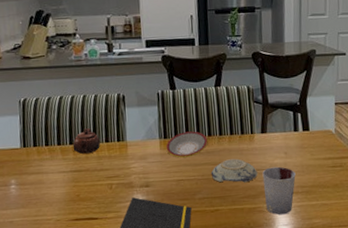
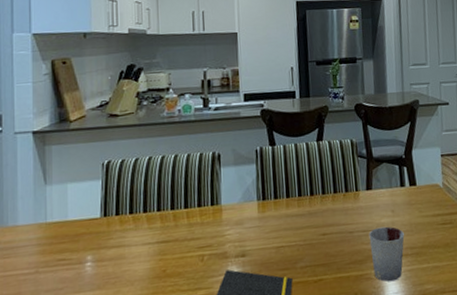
teapot: present [72,128,100,154] -> none [160,191,192,222]
plate: present [166,131,208,158] -> none [264,190,310,222]
decorative bowl: present [210,158,258,183] -> none [313,219,364,248]

